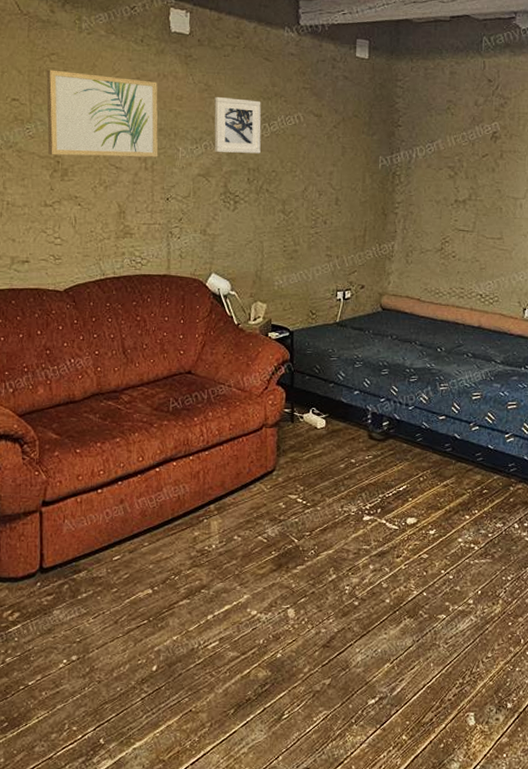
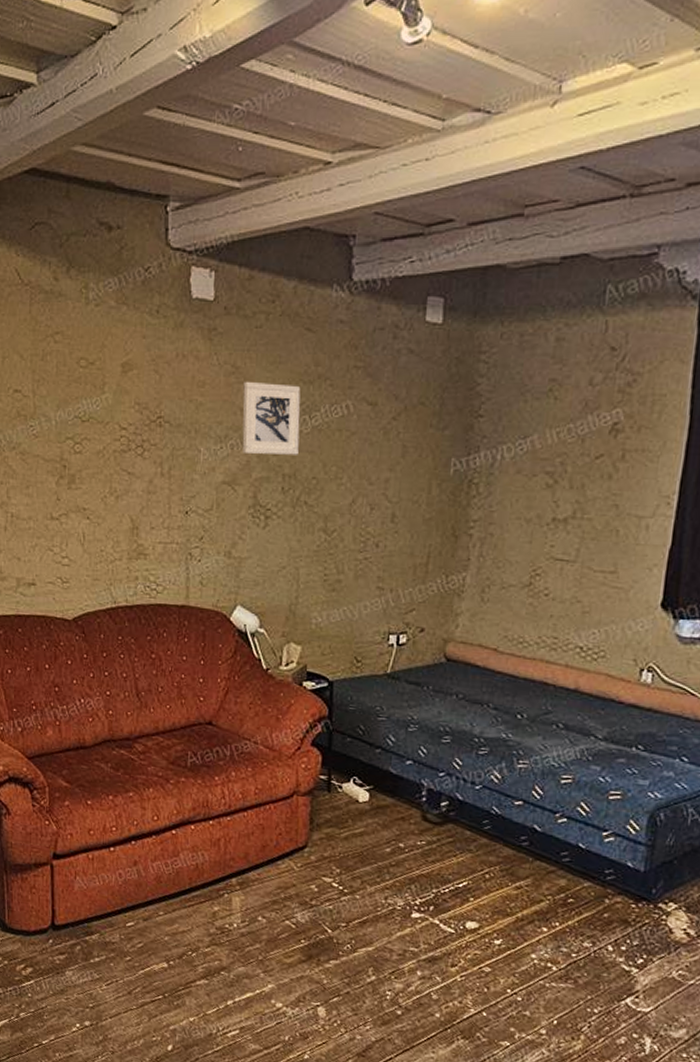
wall art: present [46,69,159,157] -> none [50,352,177,460]

